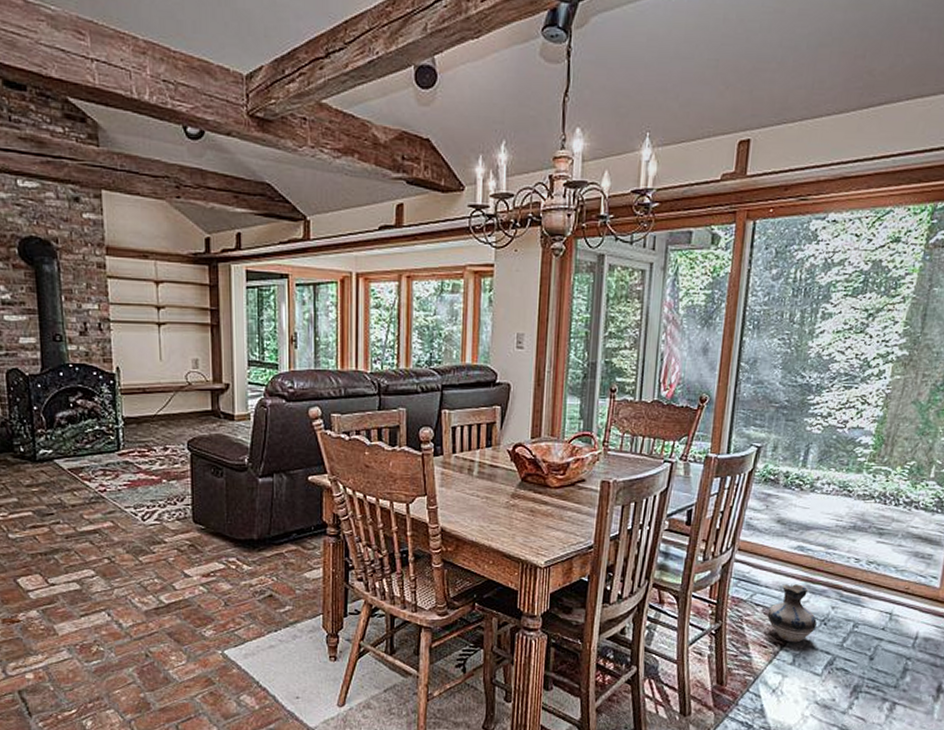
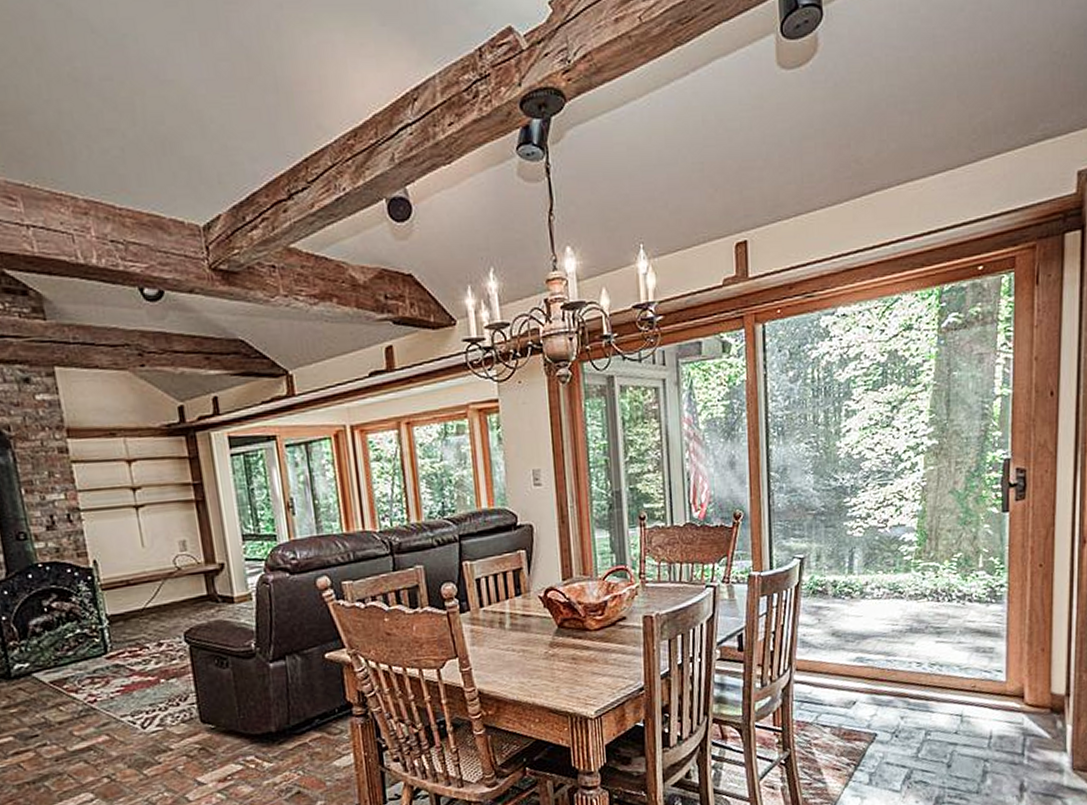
ceramic jug: present [767,584,817,643] -> none [836,698,888,761]

